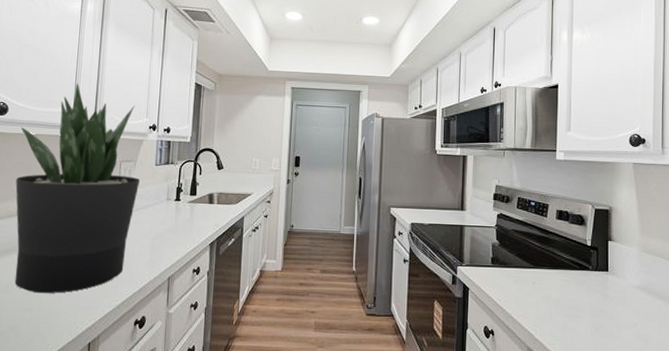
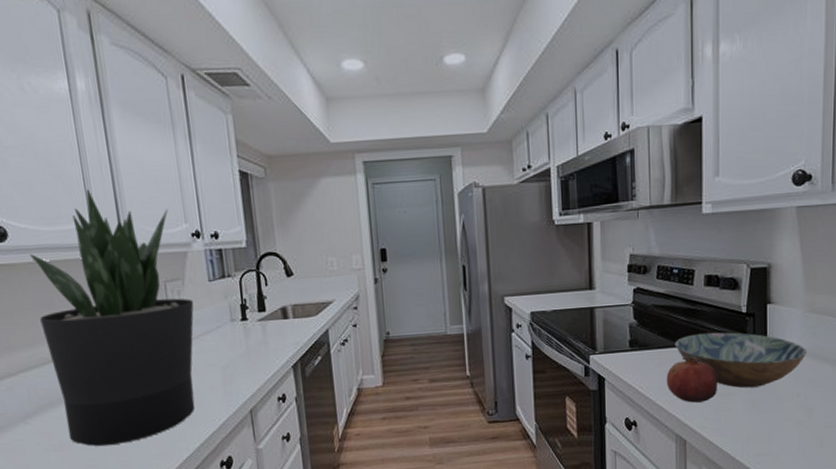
fruit: none [521,278,565,320] -> present [666,356,717,403]
bowl: none [530,259,643,313] -> present [675,332,807,388]

